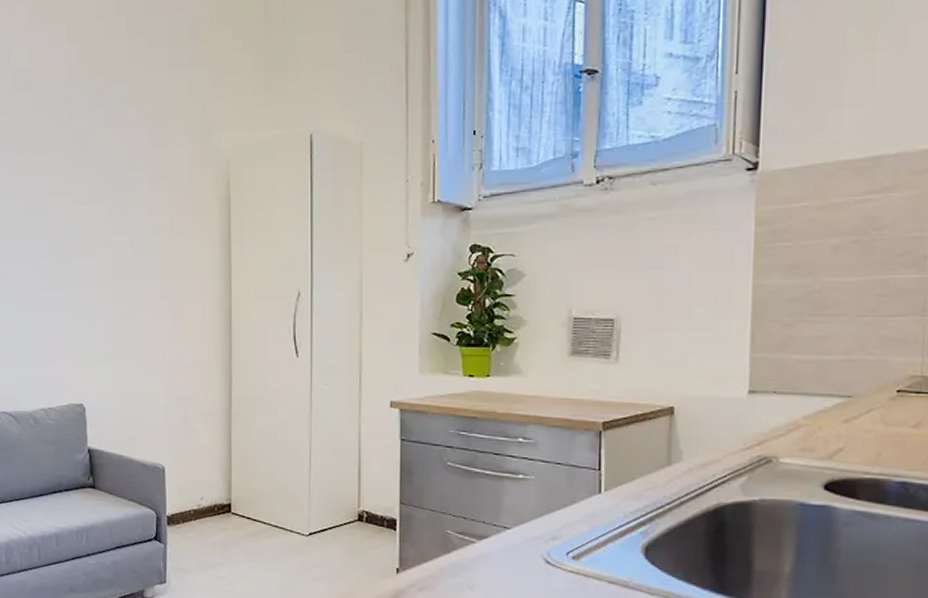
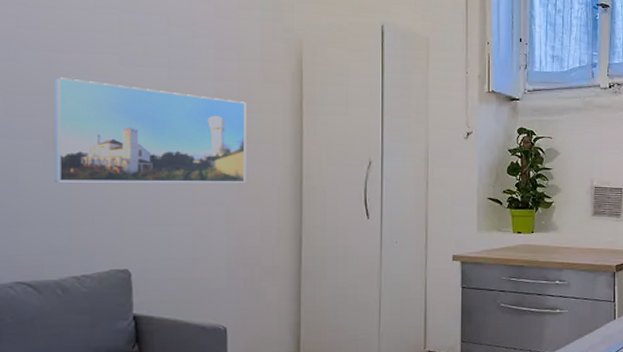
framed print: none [23,221,180,320] -> present [53,77,246,183]

